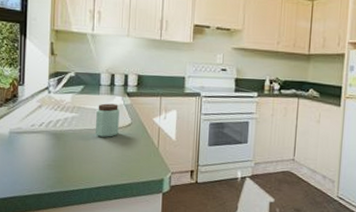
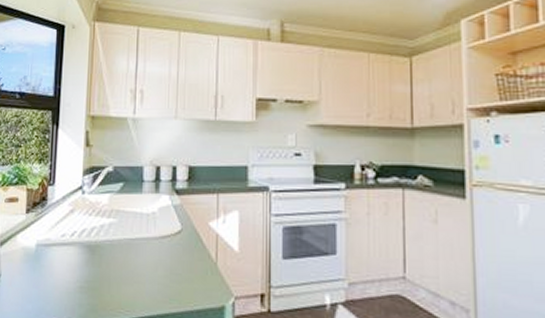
peanut butter: present [95,103,119,137] -> none [136,204,167,249]

